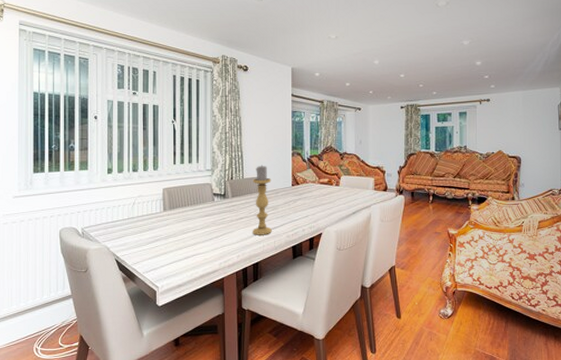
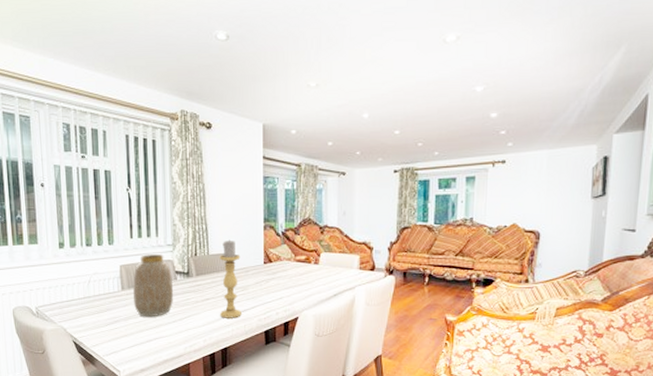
vase: none [174,179,211,236] -> present [133,254,174,317]

